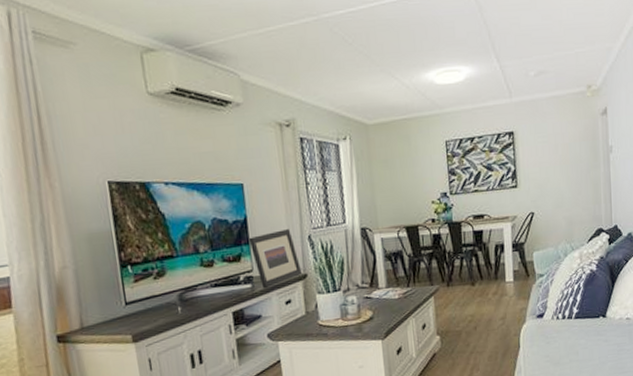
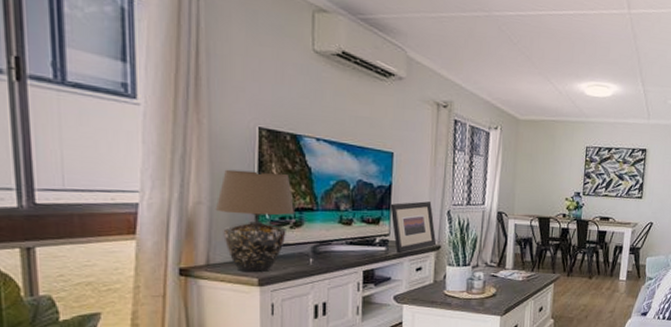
table lamp: none [80,224,155,331] -> present [215,169,294,273]

